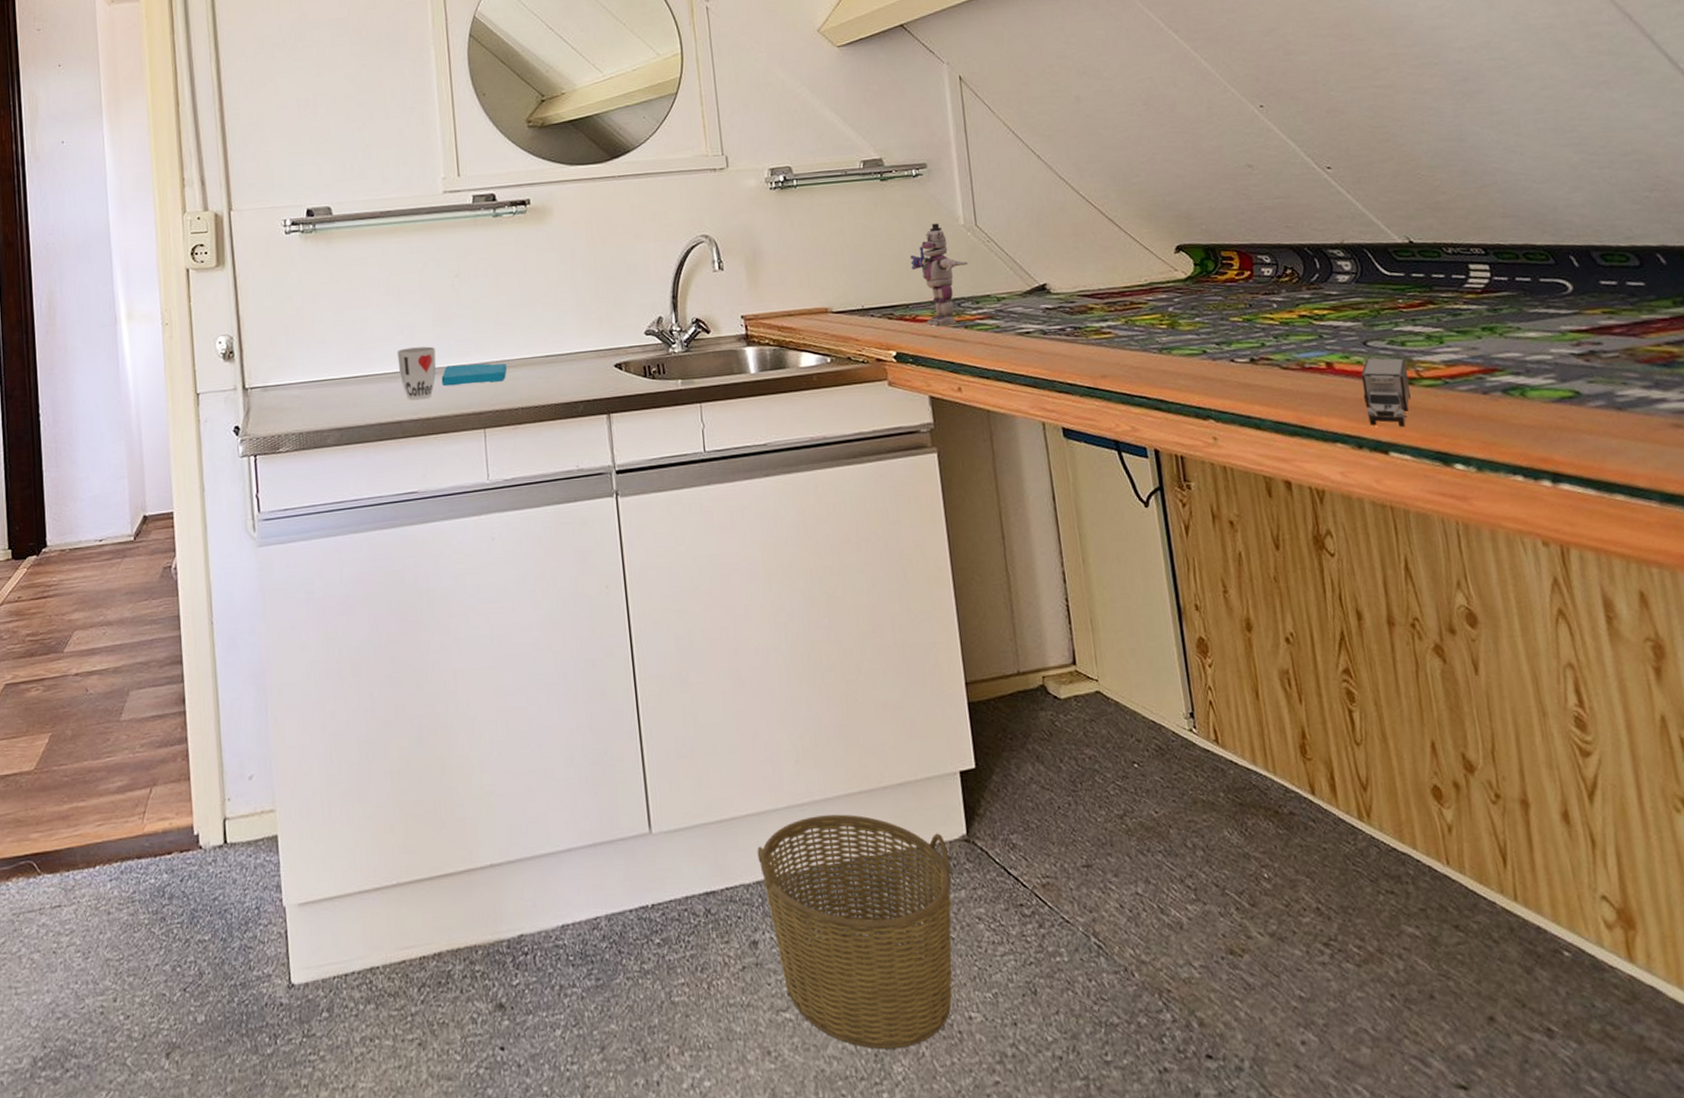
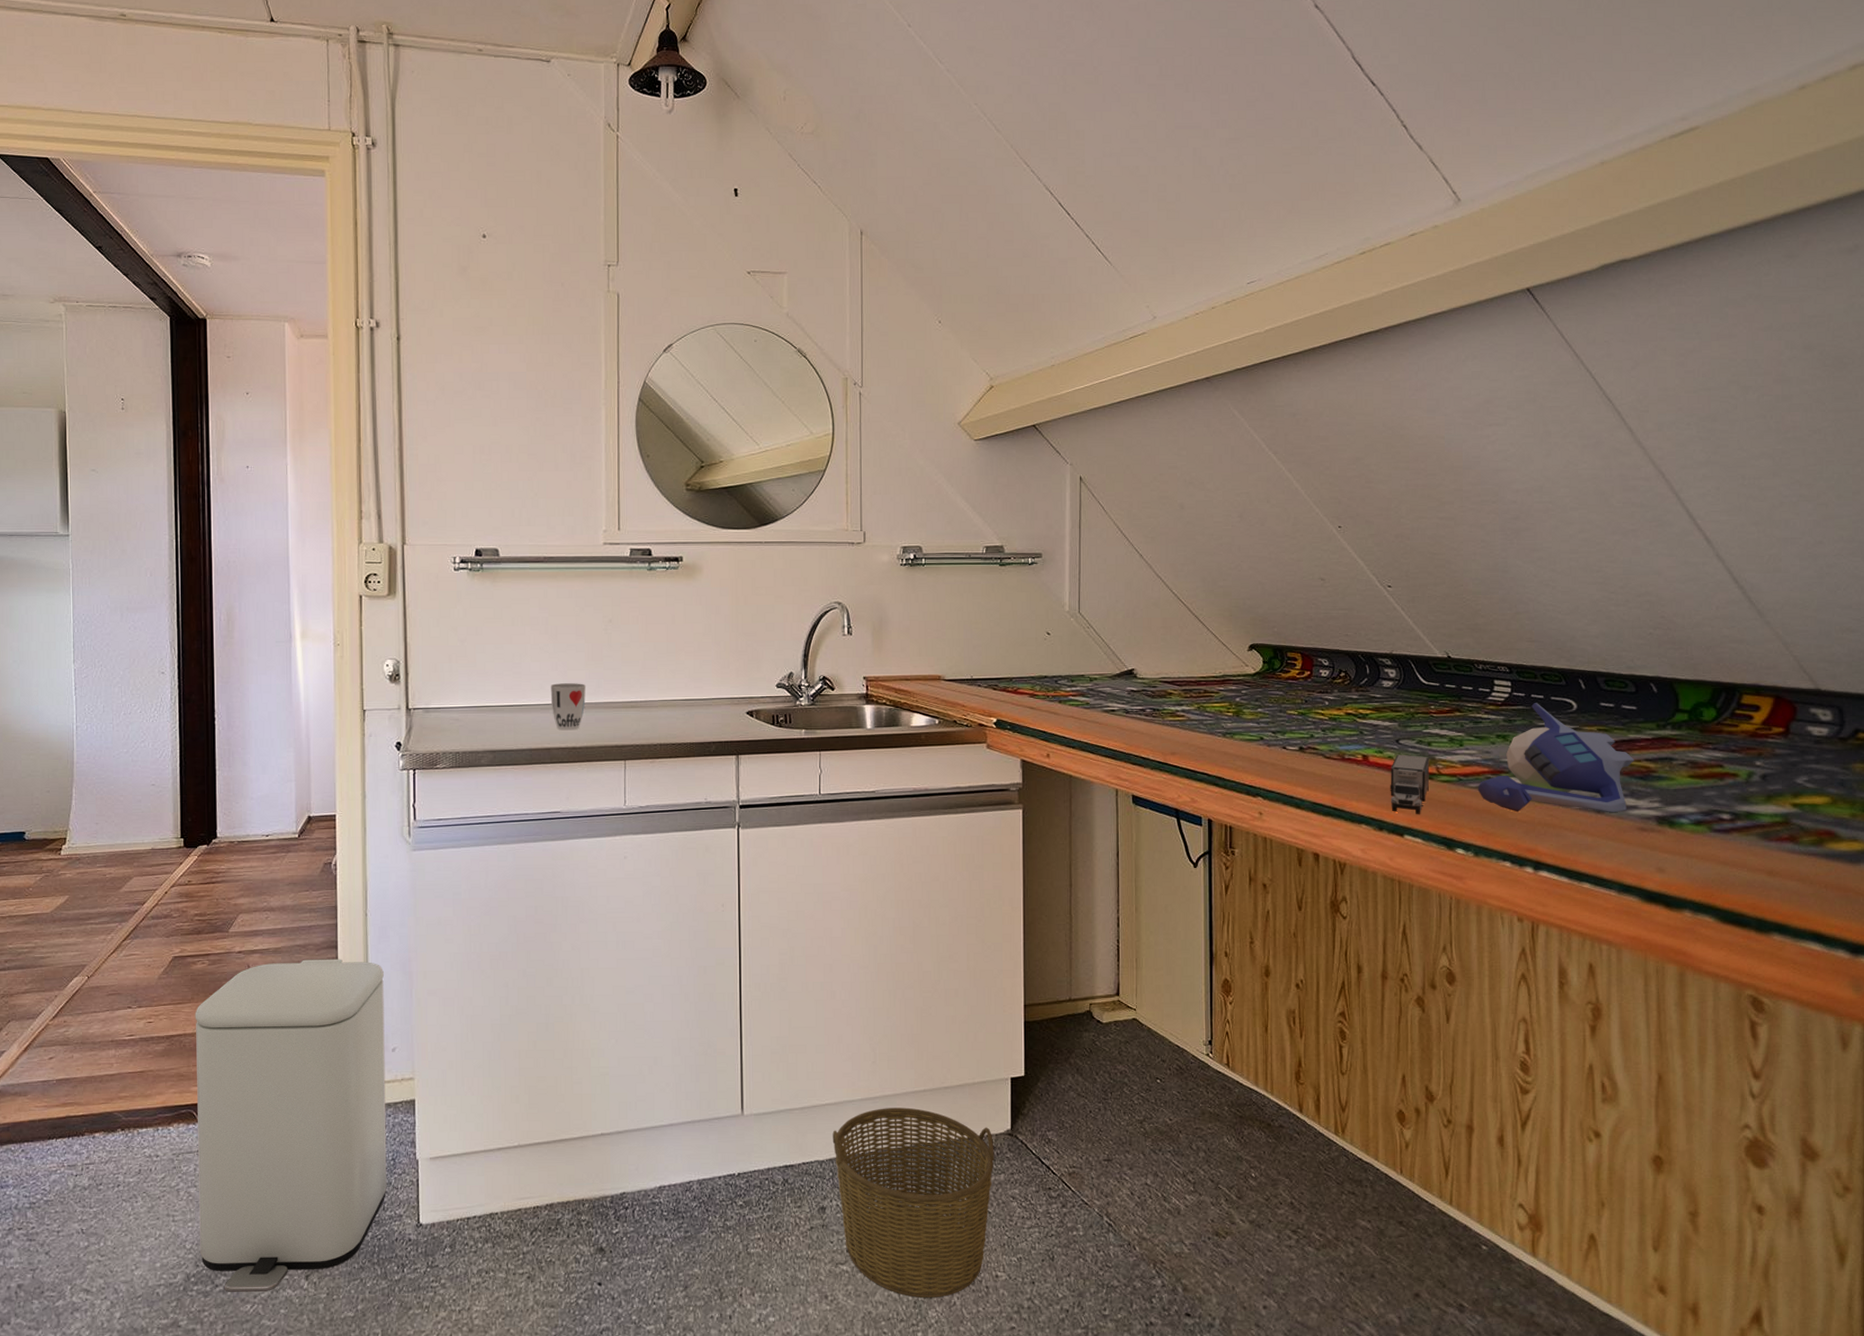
pedal bin: none [30,675,253,1078] -> present [195,959,387,1293]
sponge: present [441,363,508,387] -> none [589,702,650,720]
toy: present [910,223,969,327] -> none [1019,608,1069,700]
toy dinosaur: none [1468,287,1654,417] -> present [1477,703,1634,813]

